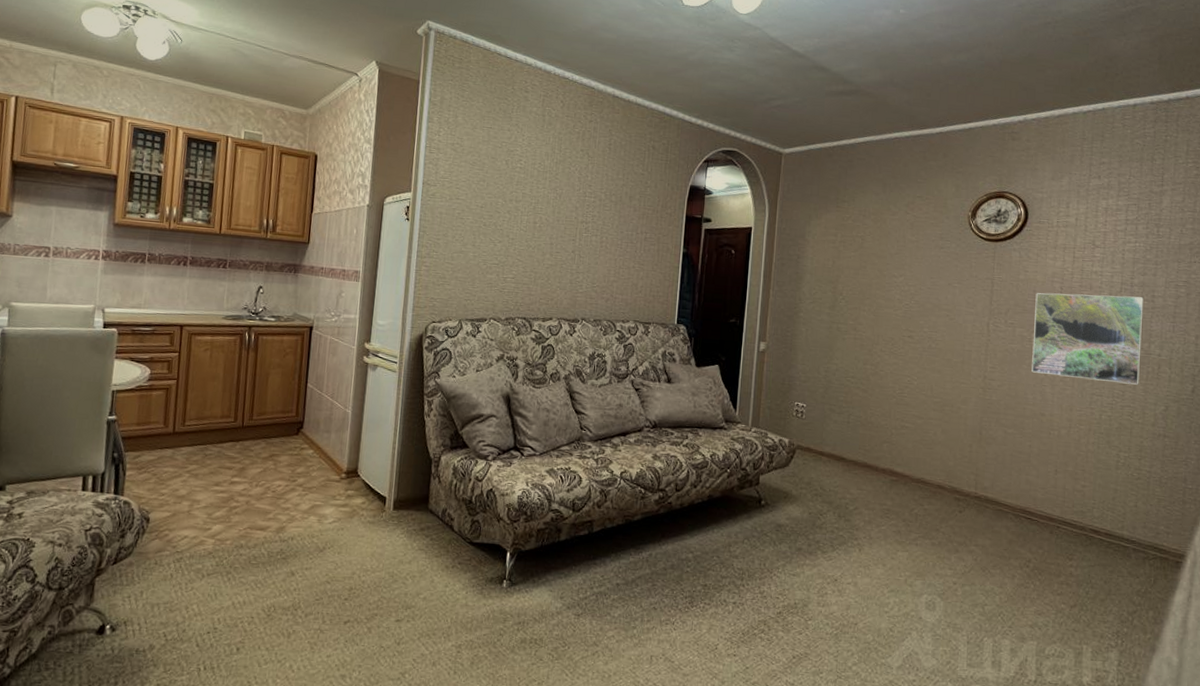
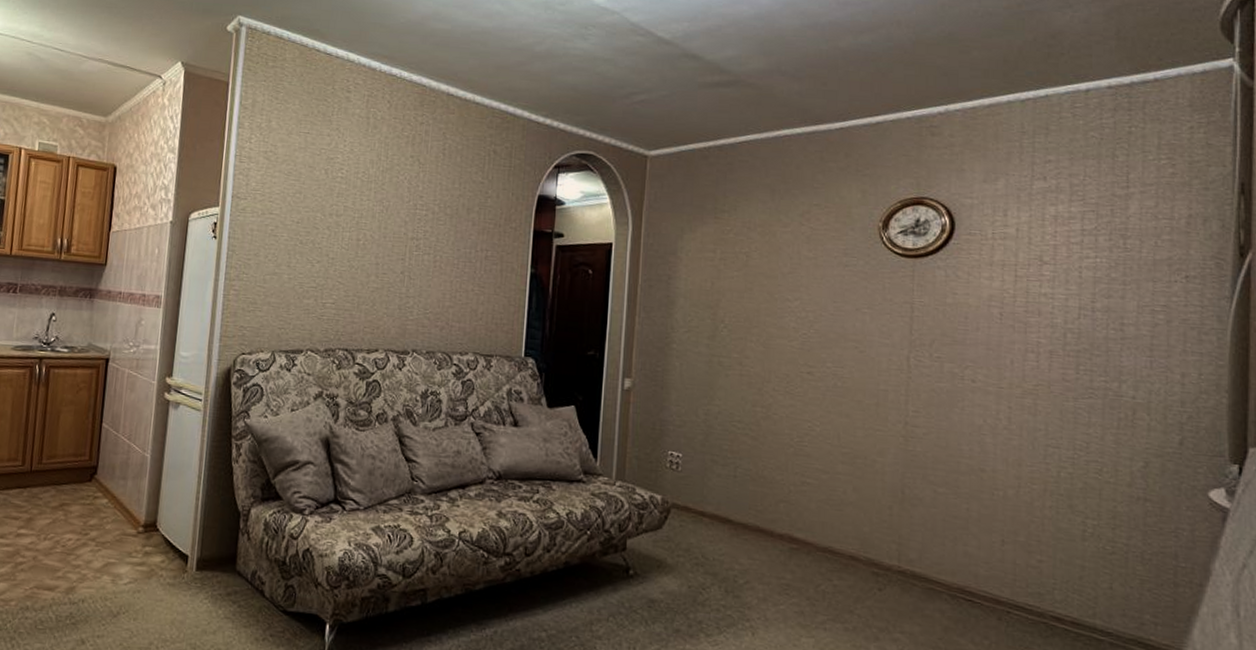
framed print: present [1032,292,1145,385] -> none [966,319,1111,435]

